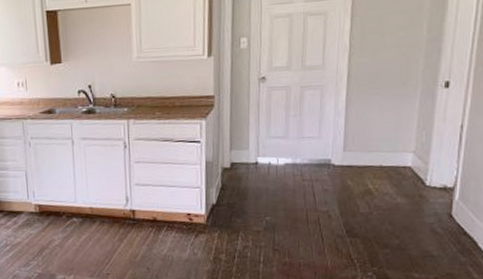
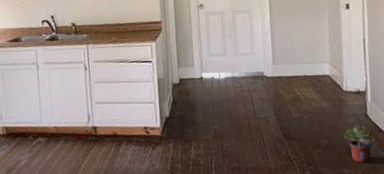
potted plant: none [419,225,458,268] -> present [343,124,376,163]

